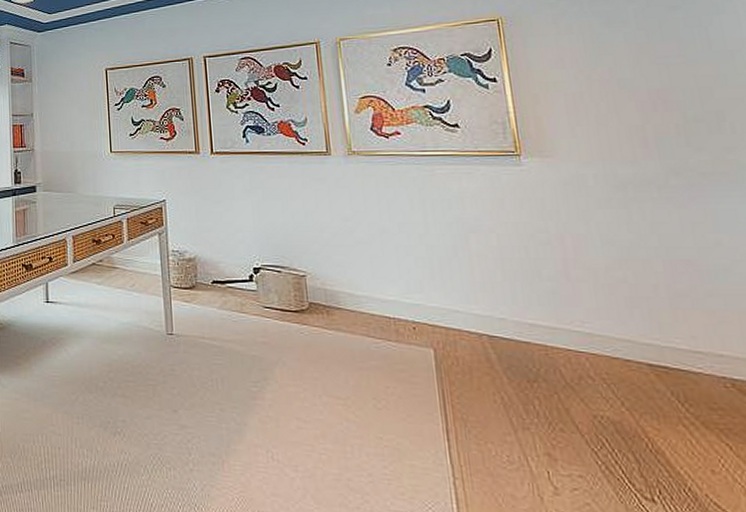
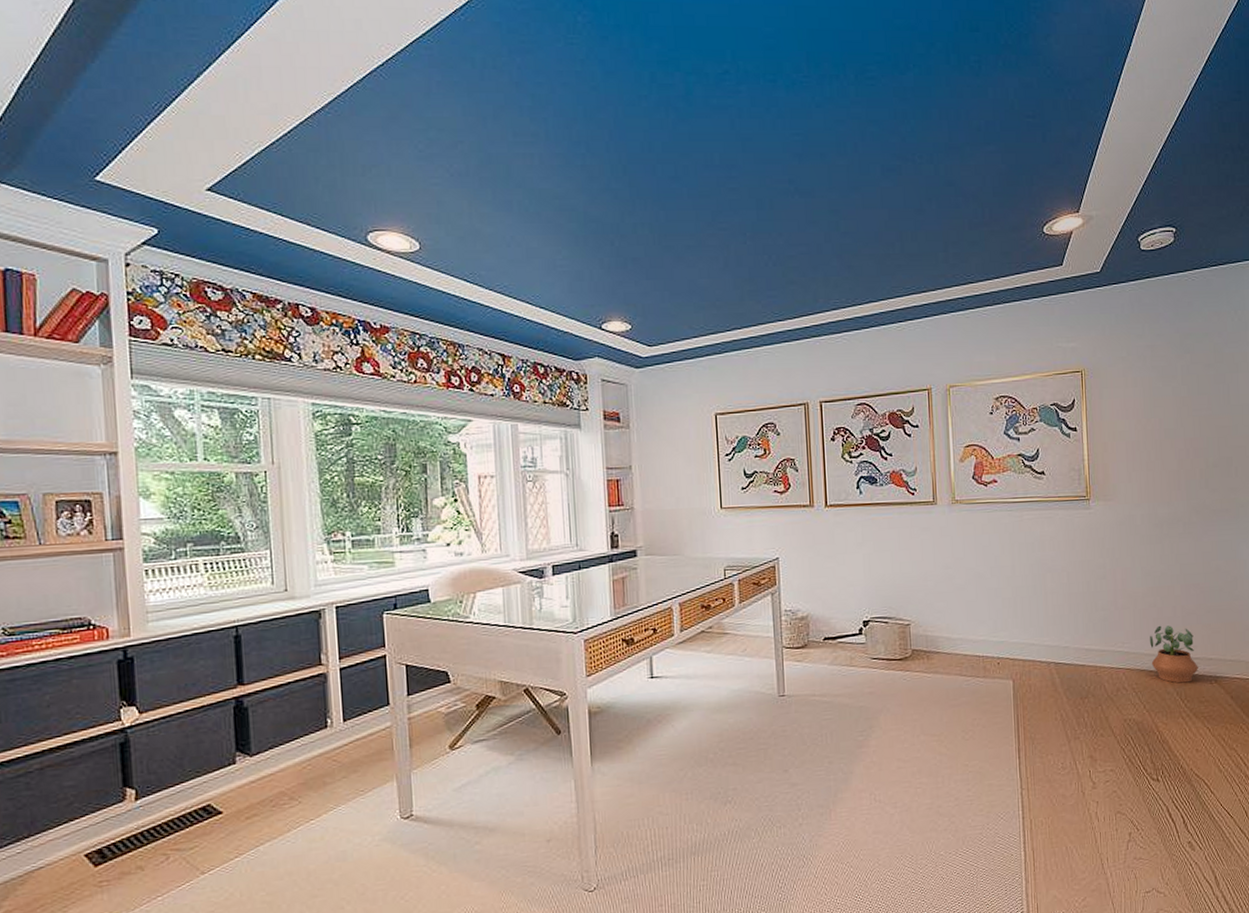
potted plant: none [621,306,703,382] -> present [1150,625,1198,683]

